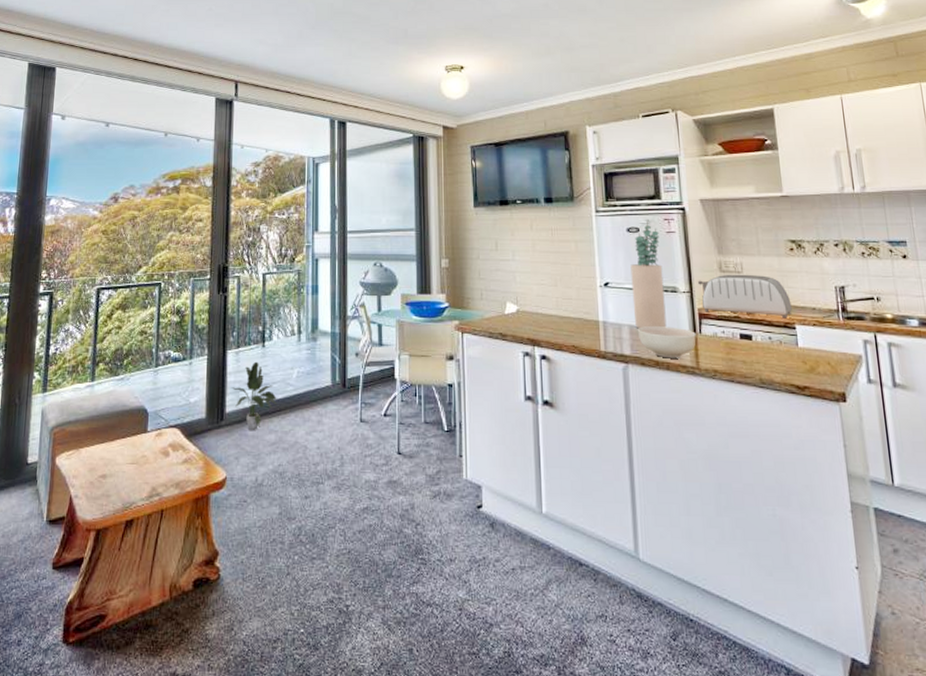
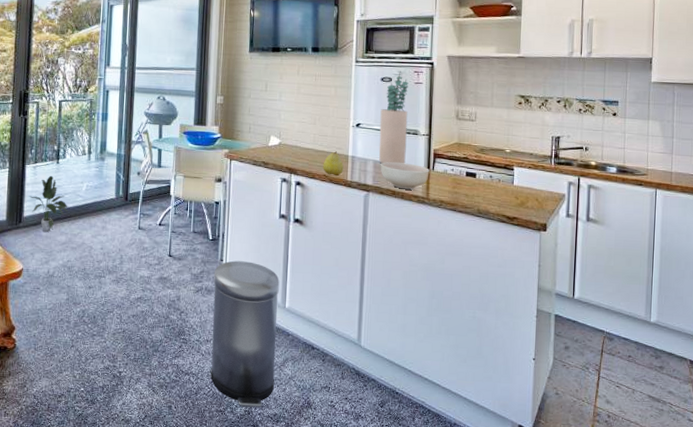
pedal bin: none [453,456,537,647] -> present [210,261,279,408]
fruit: none [570,315,595,347] -> present [323,150,344,177]
toaster: present [698,274,792,319] -> none [437,121,513,161]

